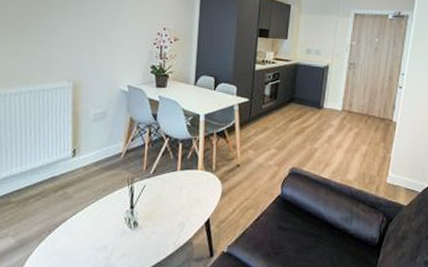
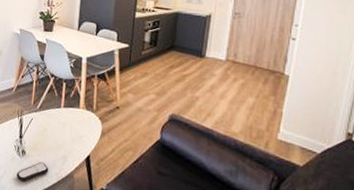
remote control: none [128,232,165,257] -> present [16,161,49,182]

